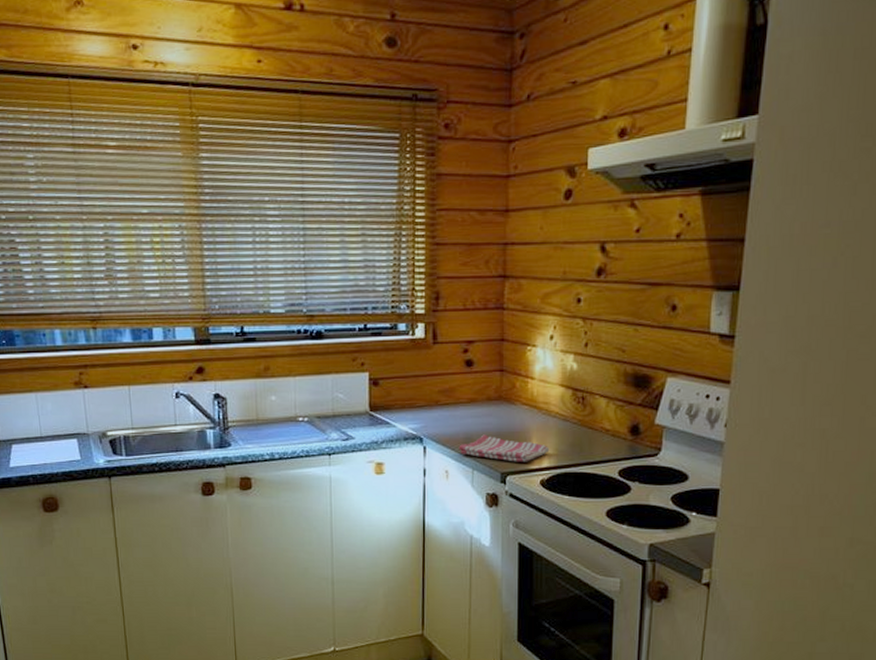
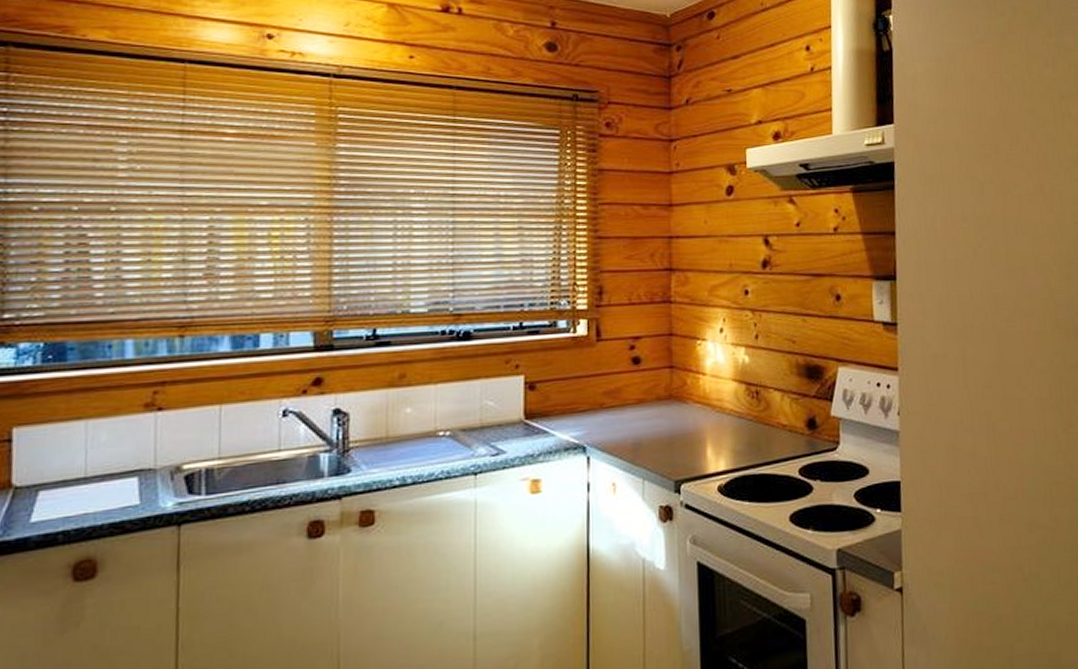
dish towel: present [459,434,550,462] -> none [627,438,726,468]

